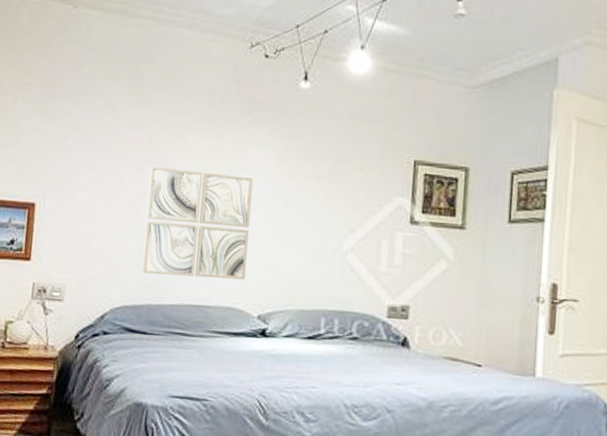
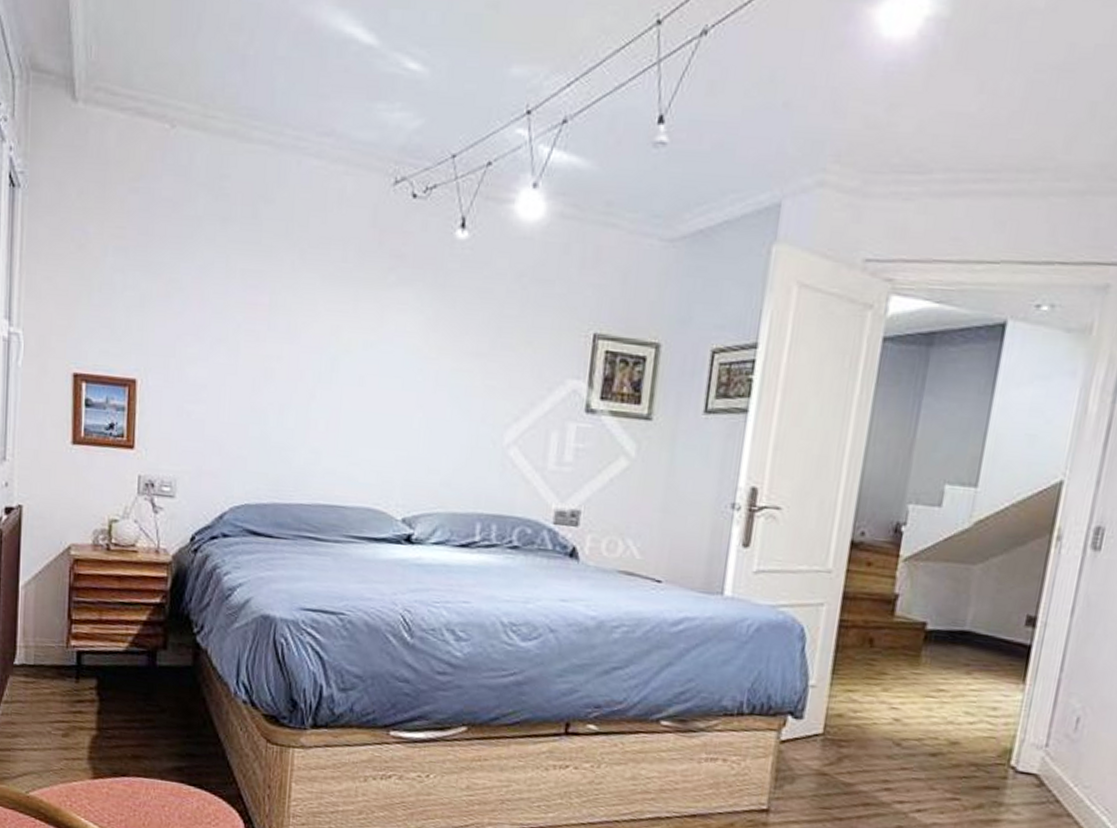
wall art: present [141,166,253,280] -> none [265,336,397,476]

